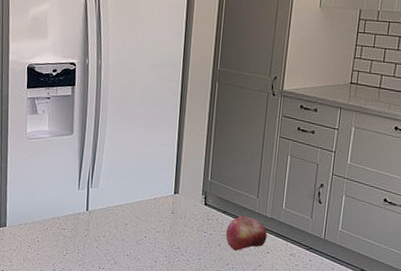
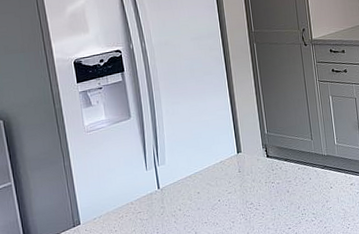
fruit: present [225,216,267,251] -> none [290,158,328,193]

